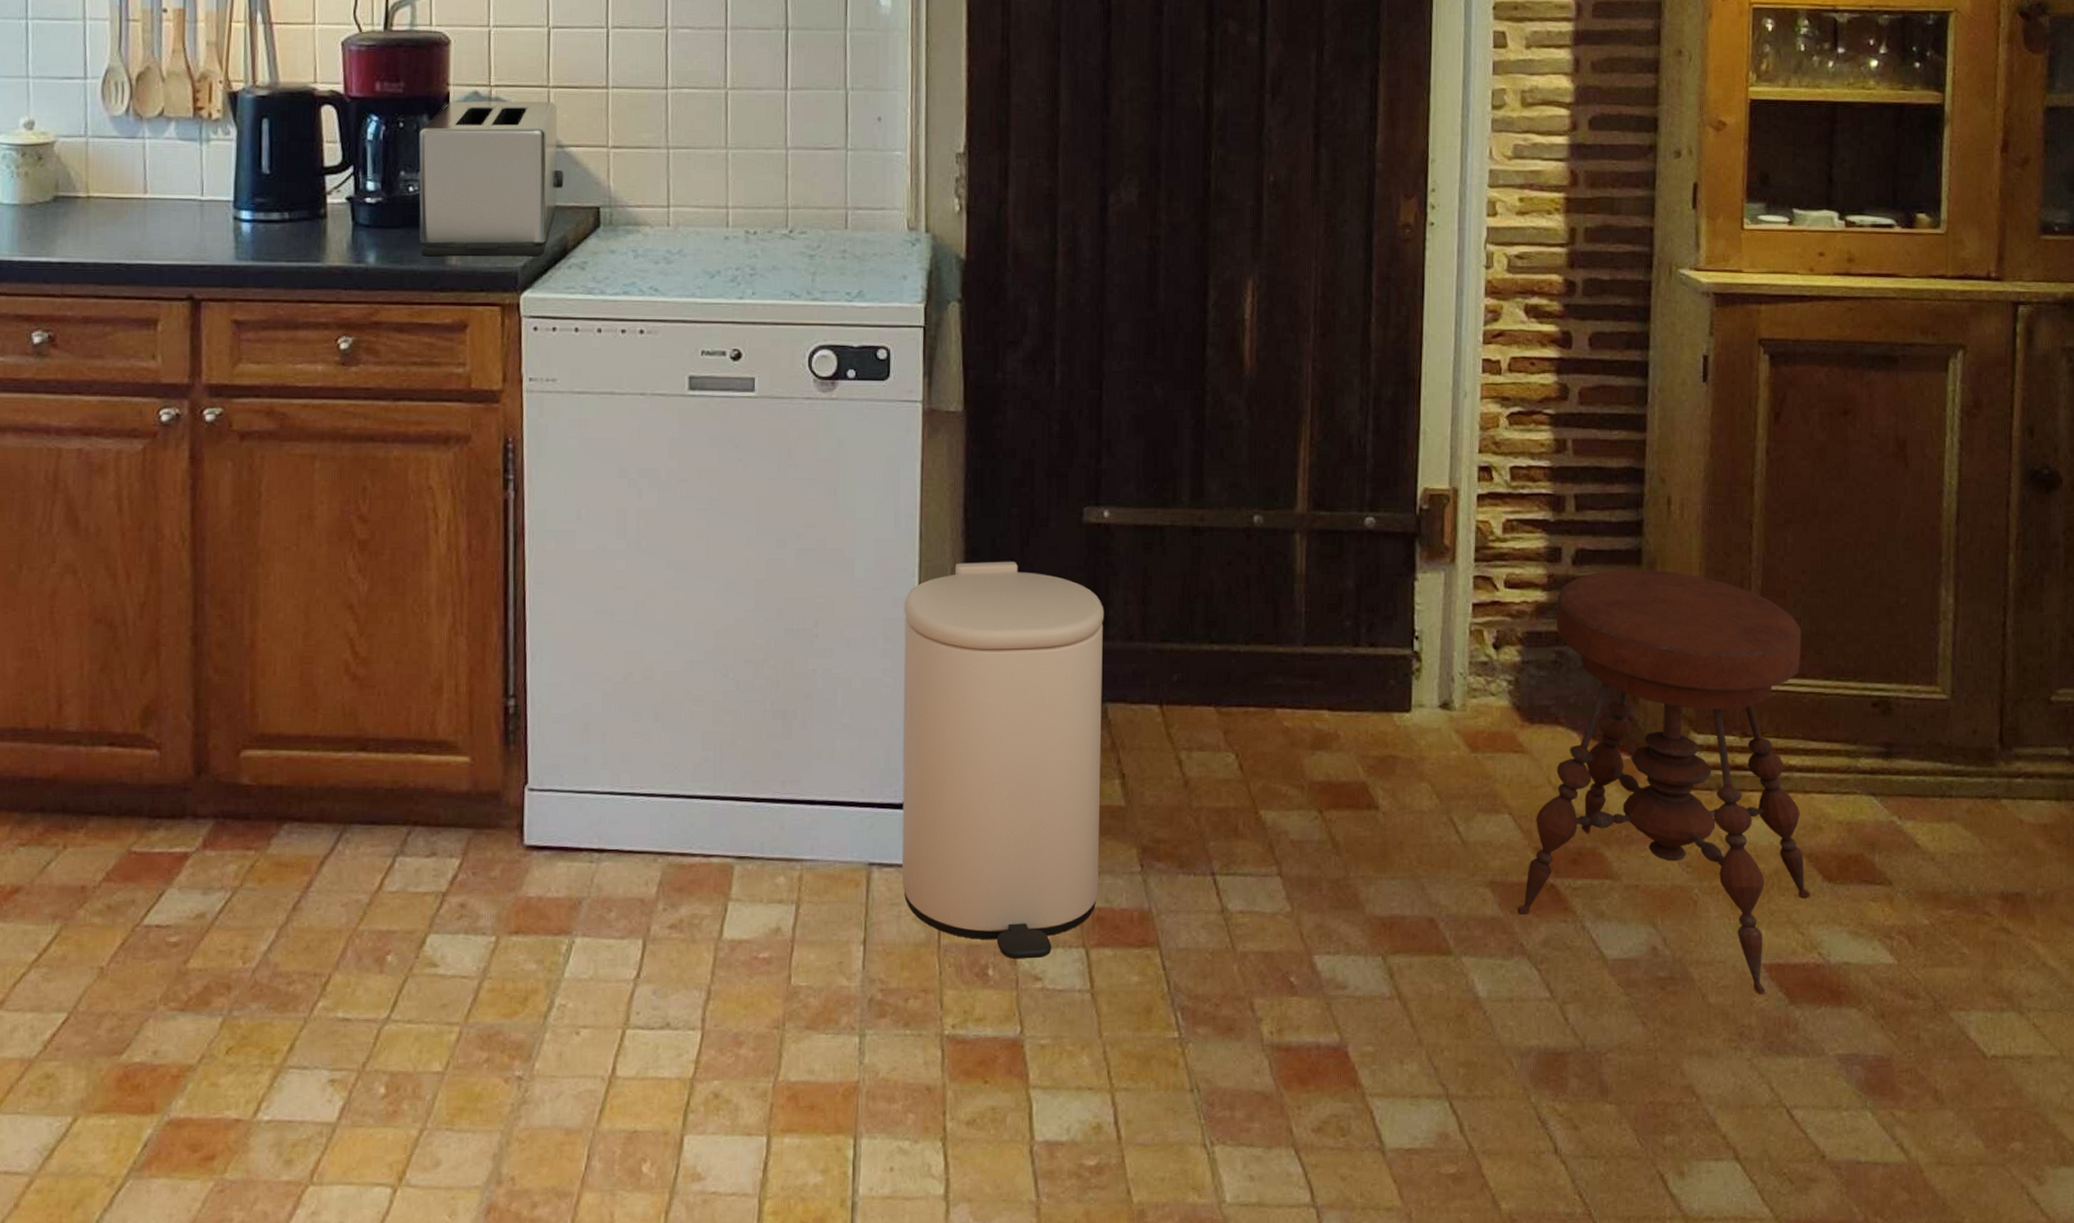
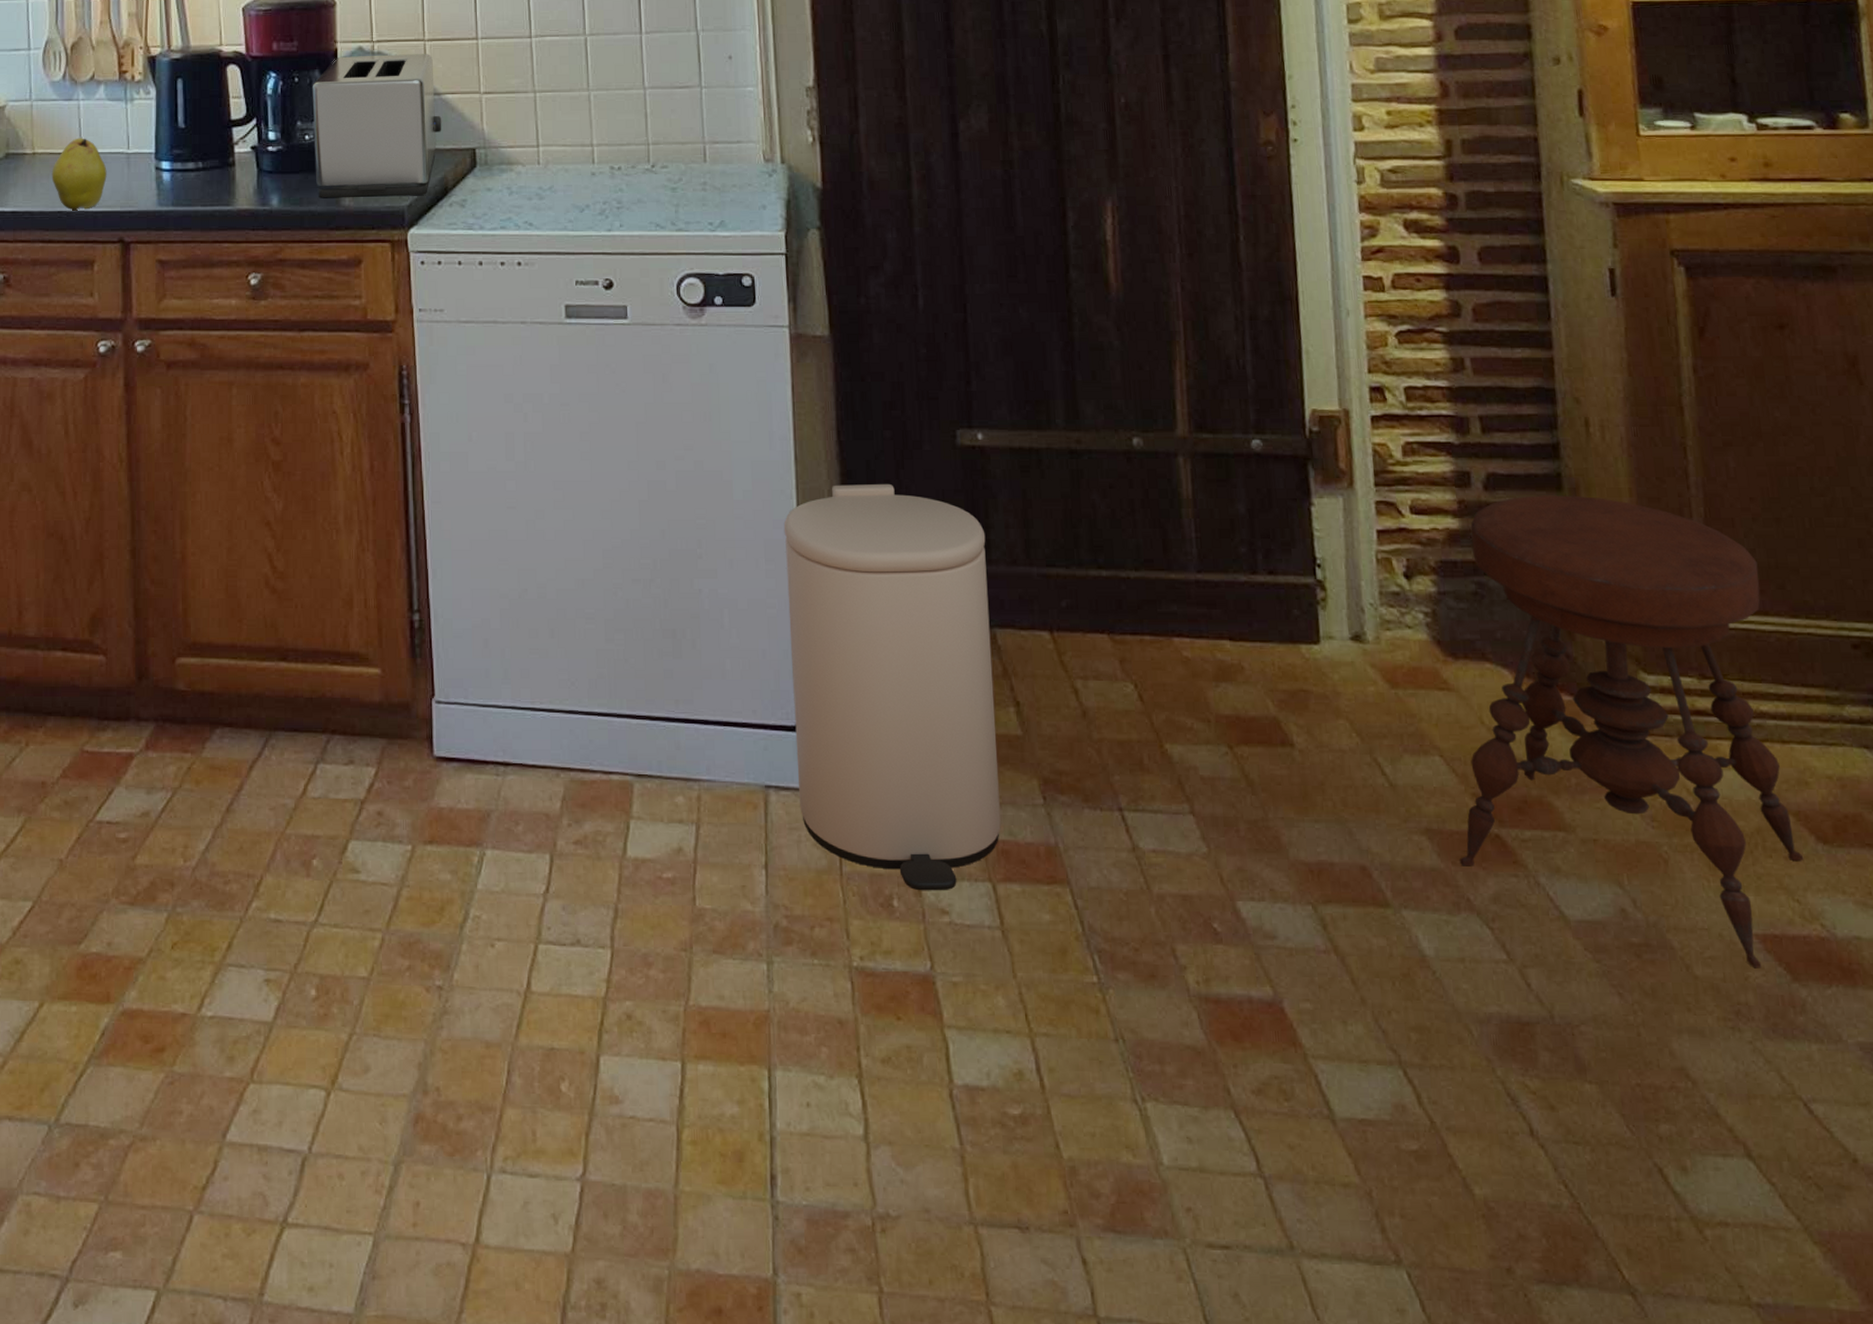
fruit: none [109,181,176,262] -> present [51,138,107,210]

